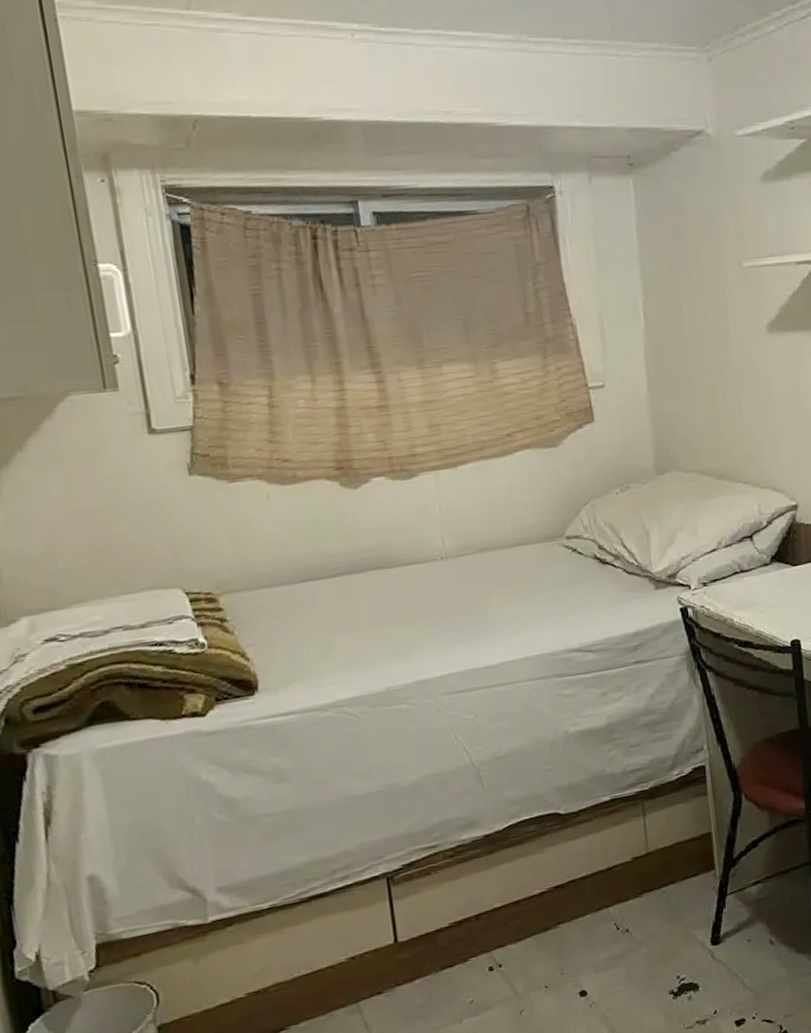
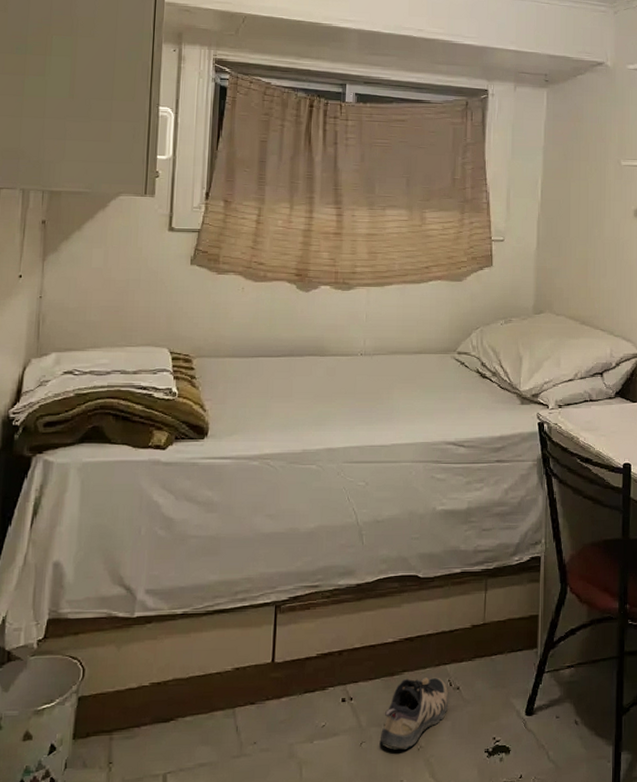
shoe: none [542,922,619,1012] -> present [379,677,449,750]

